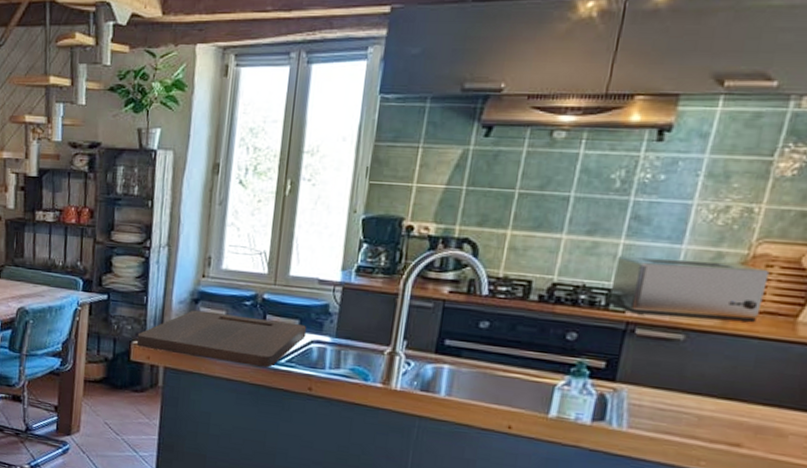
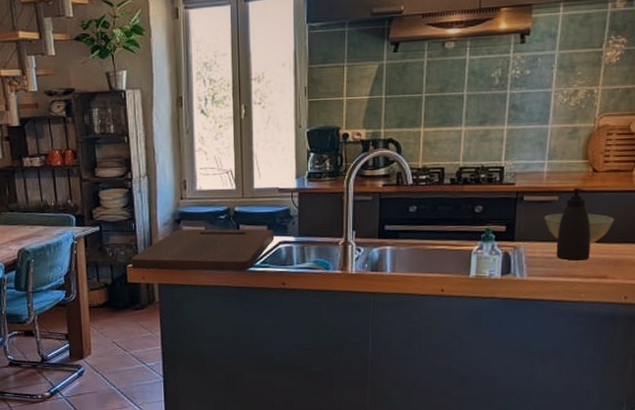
toaster: present [608,256,770,323] -> none [502,134,610,185]
bowl: none [660,355,762,402] -> present [544,213,614,245]
soap dispenser: none [671,327,727,420] -> present [556,188,591,261]

